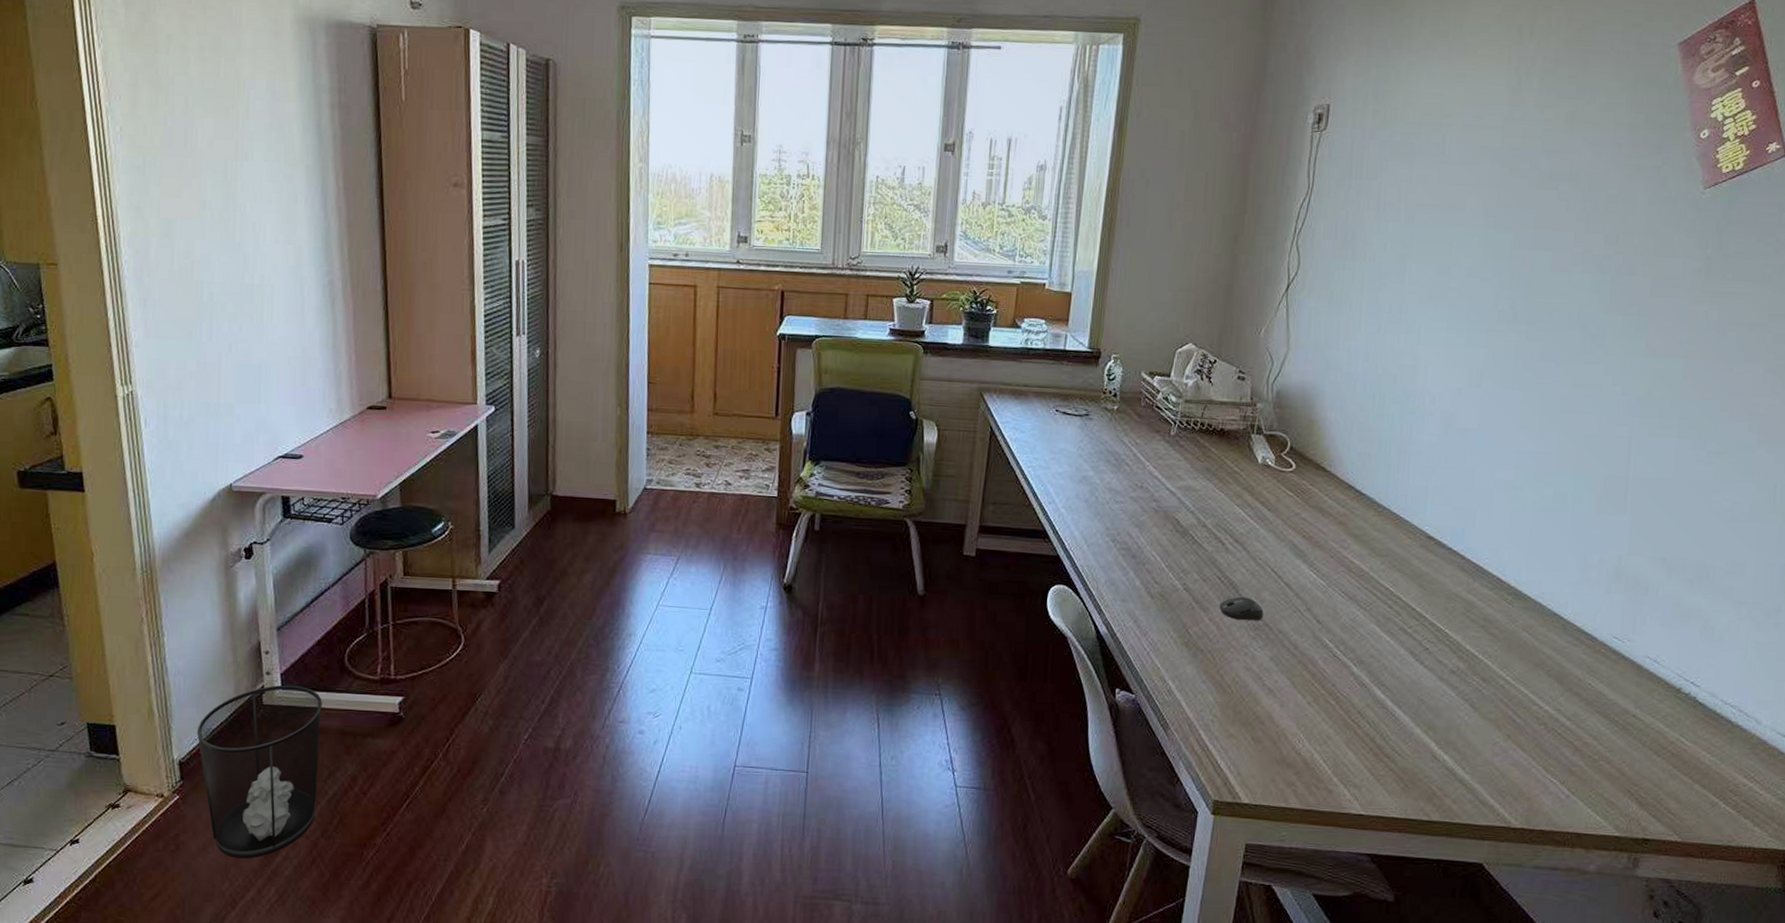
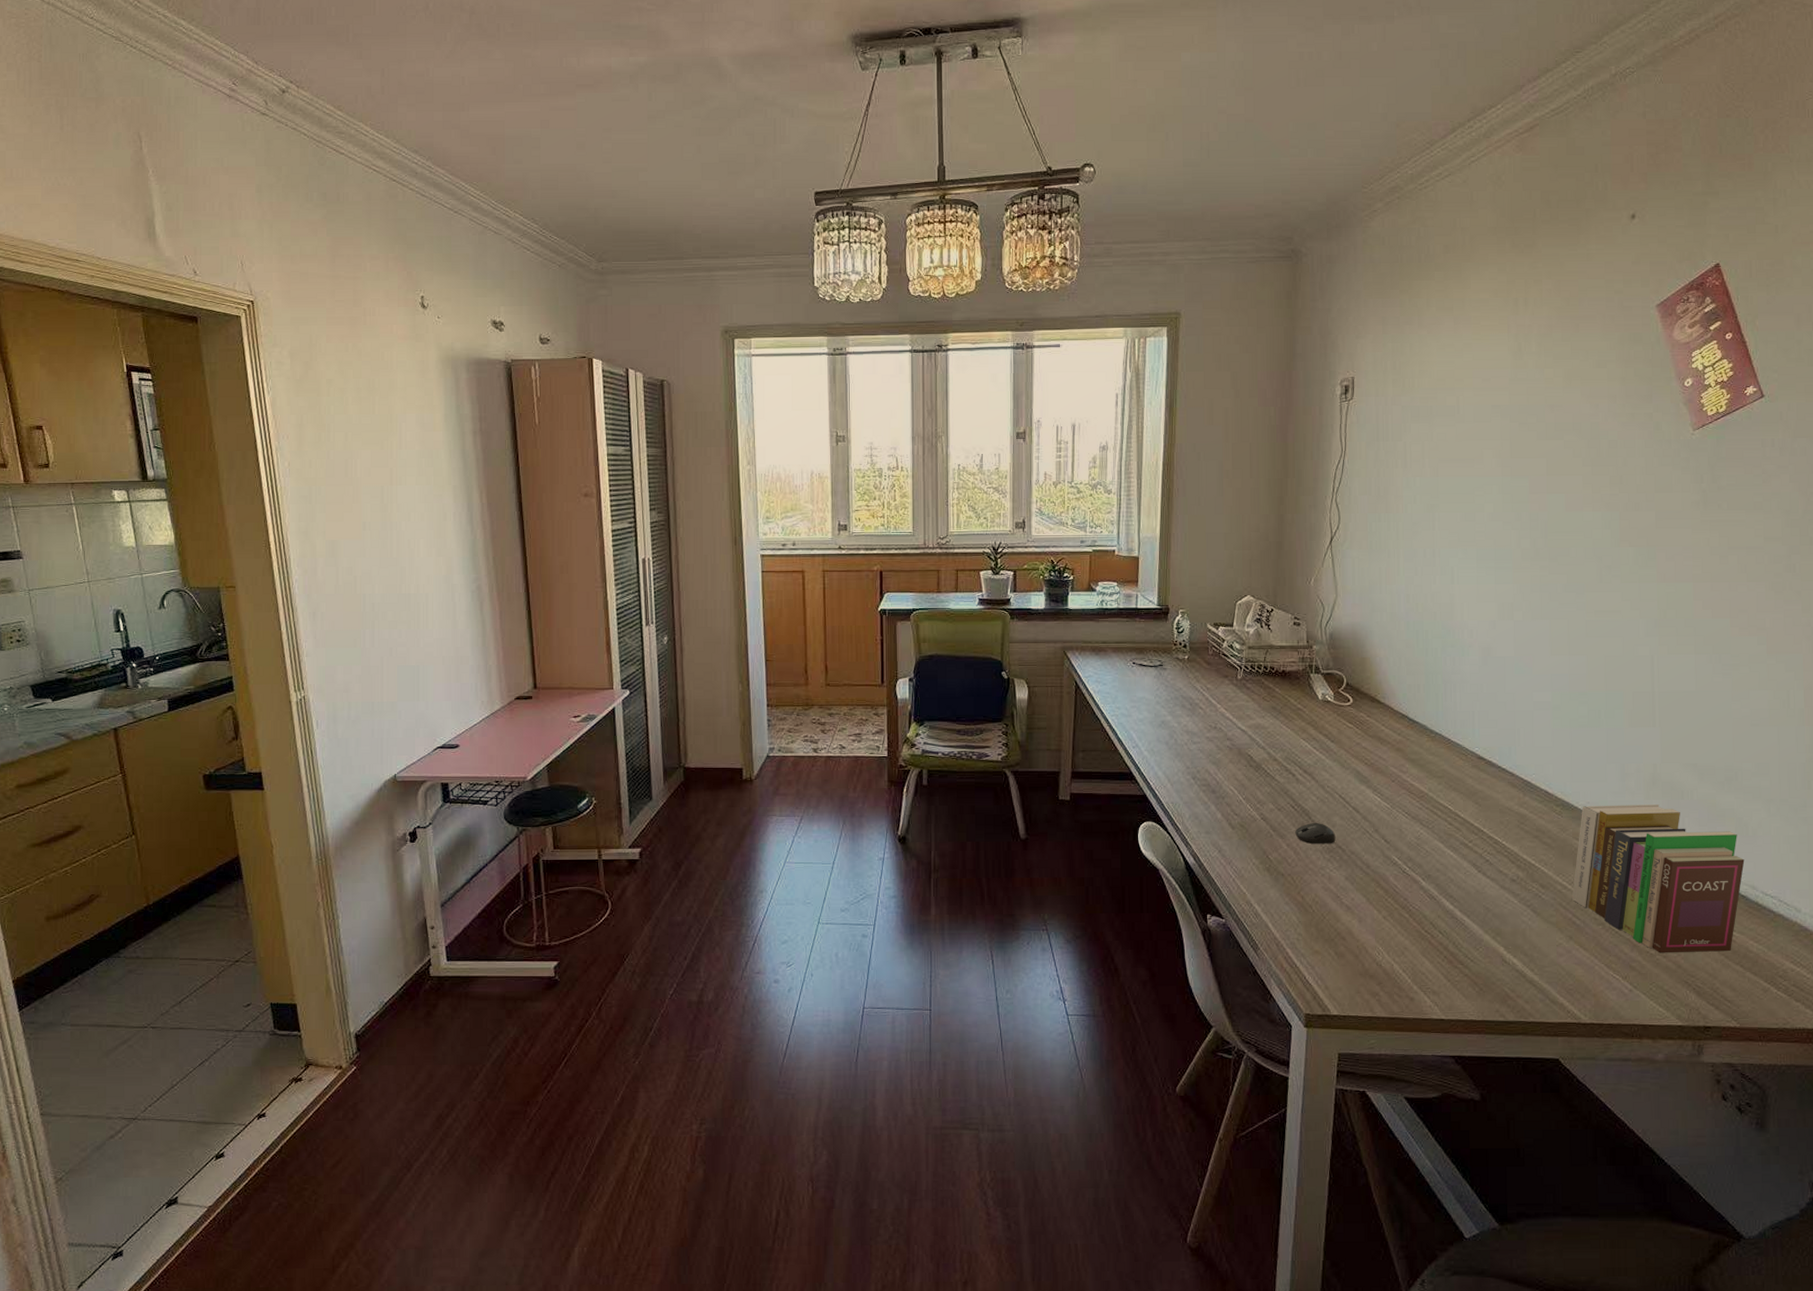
waste bin: present [197,684,322,859] -> none [371,956,484,1123]
books: none [1514,596,1707,762] -> present [1571,804,1745,953]

